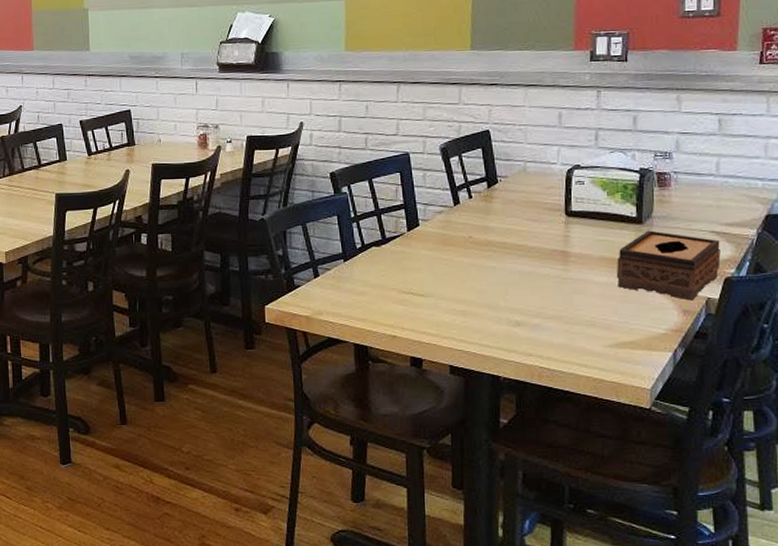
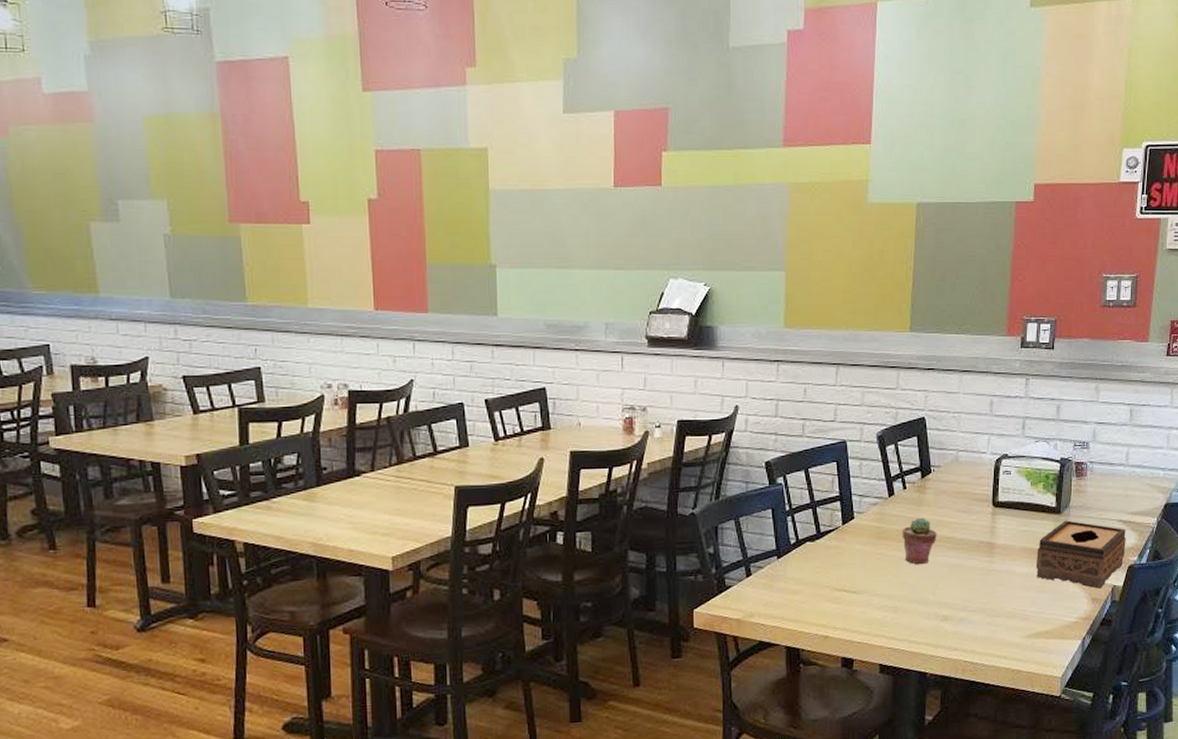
potted succulent: none [469,225,506,271] -> present [902,517,937,565]

